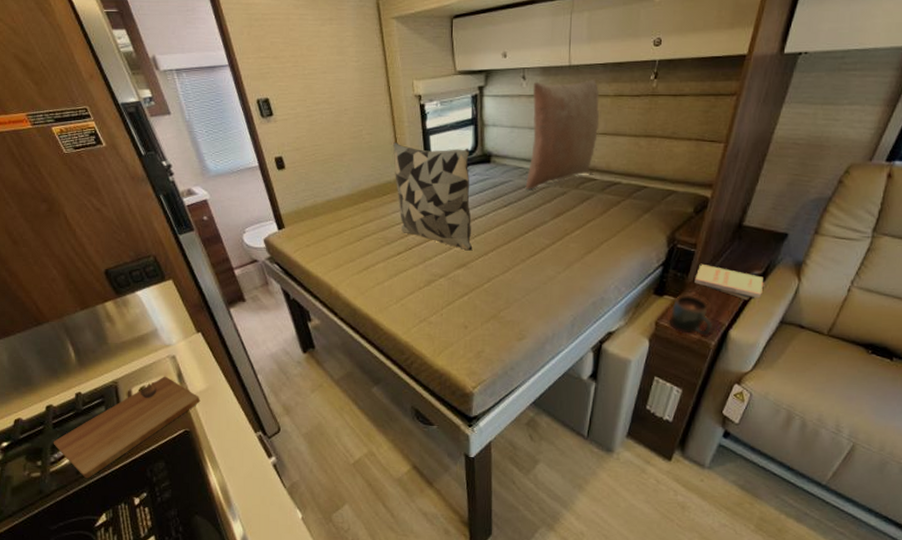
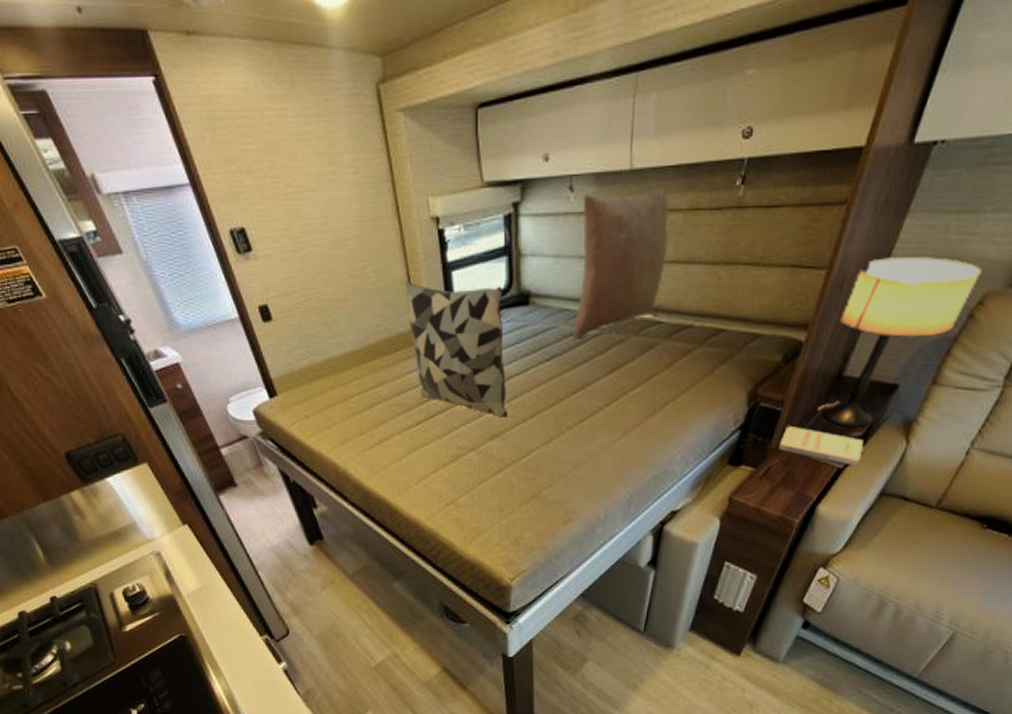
cutting board: present [53,376,201,479] -> none [31,575,195,691]
mug: present [670,295,712,336] -> none [746,464,797,512]
table lamp: none [724,136,845,267] -> present [817,257,982,427]

